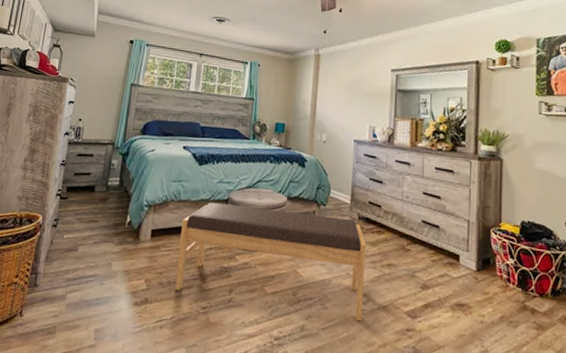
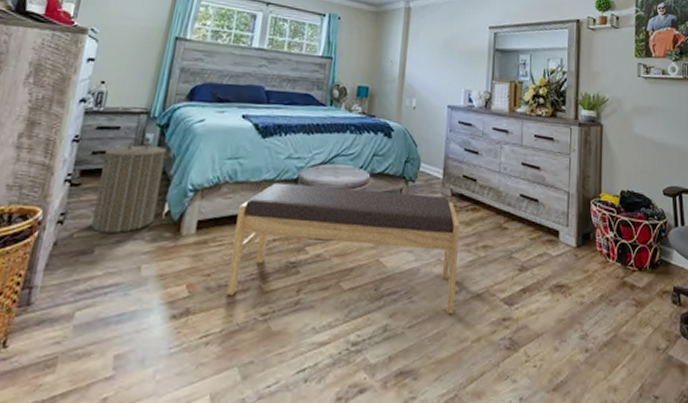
laundry hamper: none [76,163,131,237] -> present [91,137,172,234]

